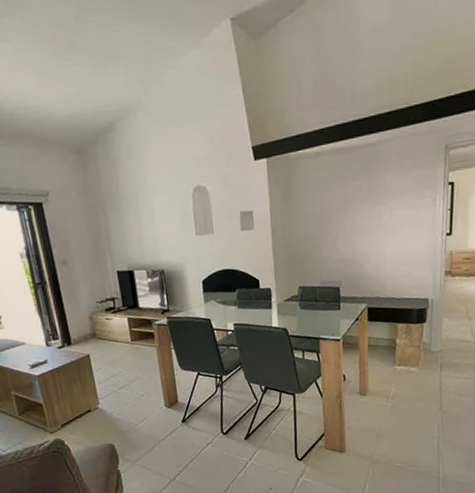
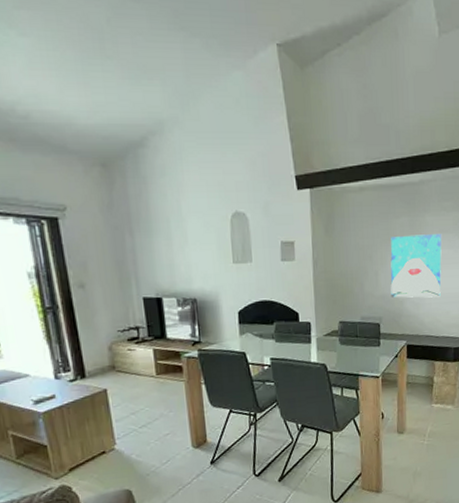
wall art: none [349,194,403,261] -> present [390,234,442,298]

